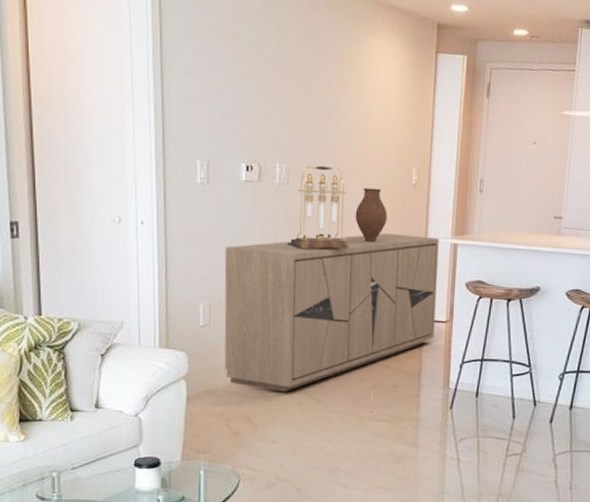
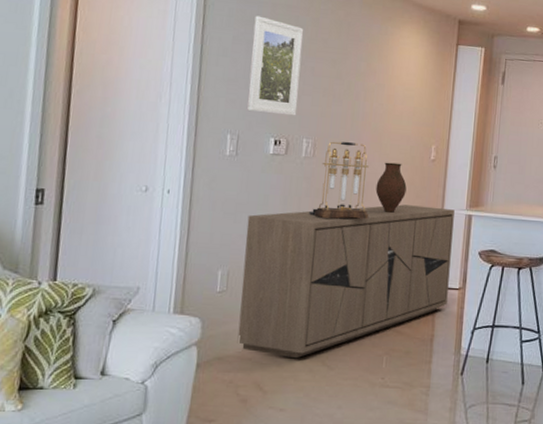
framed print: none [214,25,269,139] -> present [247,15,304,116]

